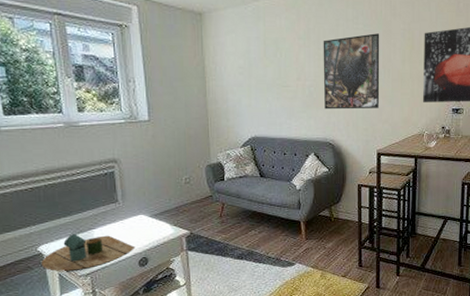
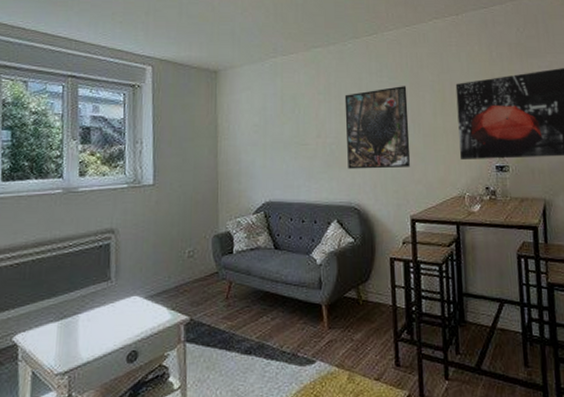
decorative tray: present [40,234,136,272] -> none [13,320,125,368]

